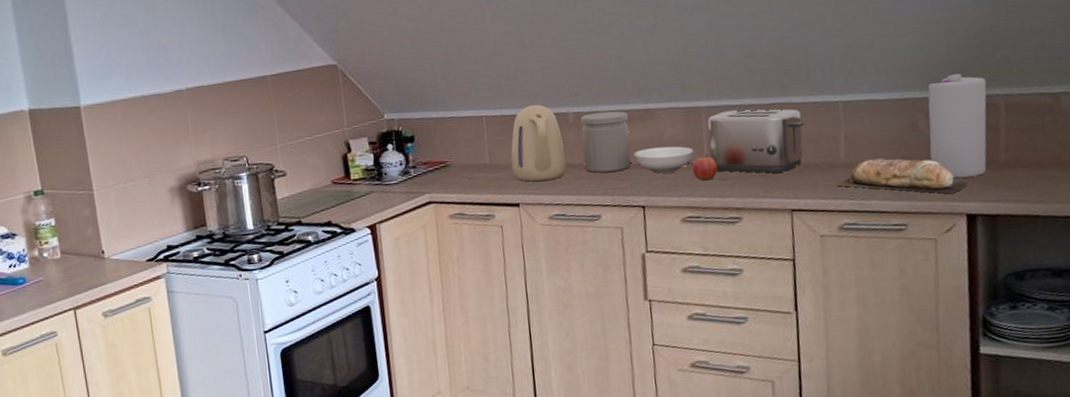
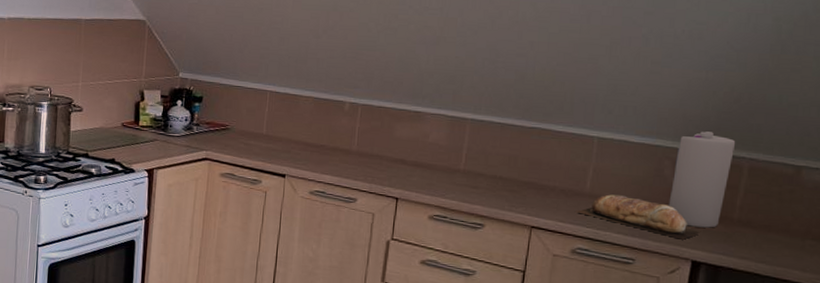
kettle: present [511,104,567,182] -> none [284,88,336,159]
jar: present [581,111,631,173] -> none [350,106,399,163]
bowl: present [633,146,694,174] -> none [397,147,453,173]
fruit: present [692,155,718,181] -> none [448,163,472,186]
toaster: present [708,109,804,174] -> none [466,126,558,192]

